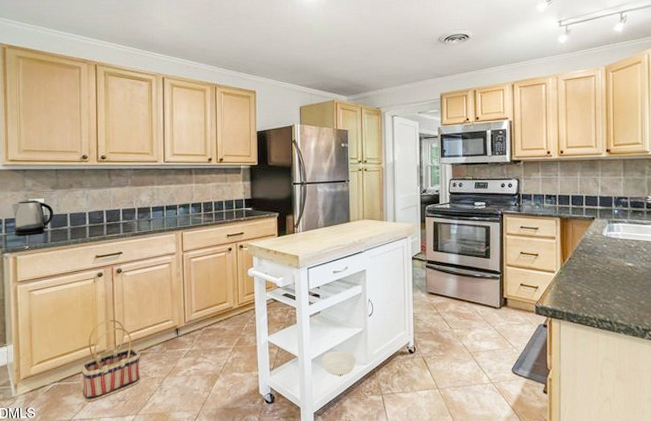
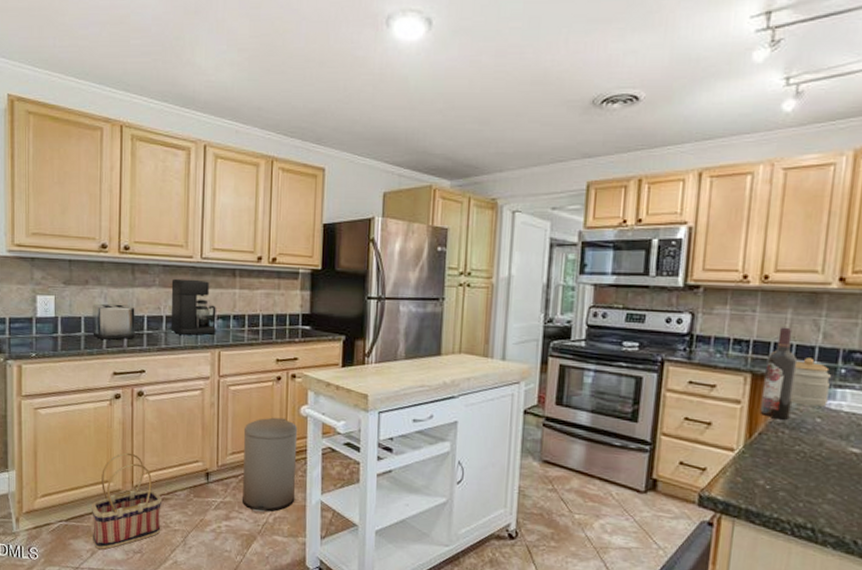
kettle: present [12,200,54,236] -> none [18,296,66,341]
toaster: none [76,201,113,231] -> present [91,303,135,340]
coffee maker: none [141,178,178,222] -> present [170,278,216,336]
pedal bin: none [204,279,248,356] -> present [243,417,298,513]
bowl: present [322,350,356,376] -> none [389,523,435,557]
wine bottle: none [568,184,588,248] -> present [759,327,798,420]
jar: none [586,204,609,237] -> present [790,358,831,407]

